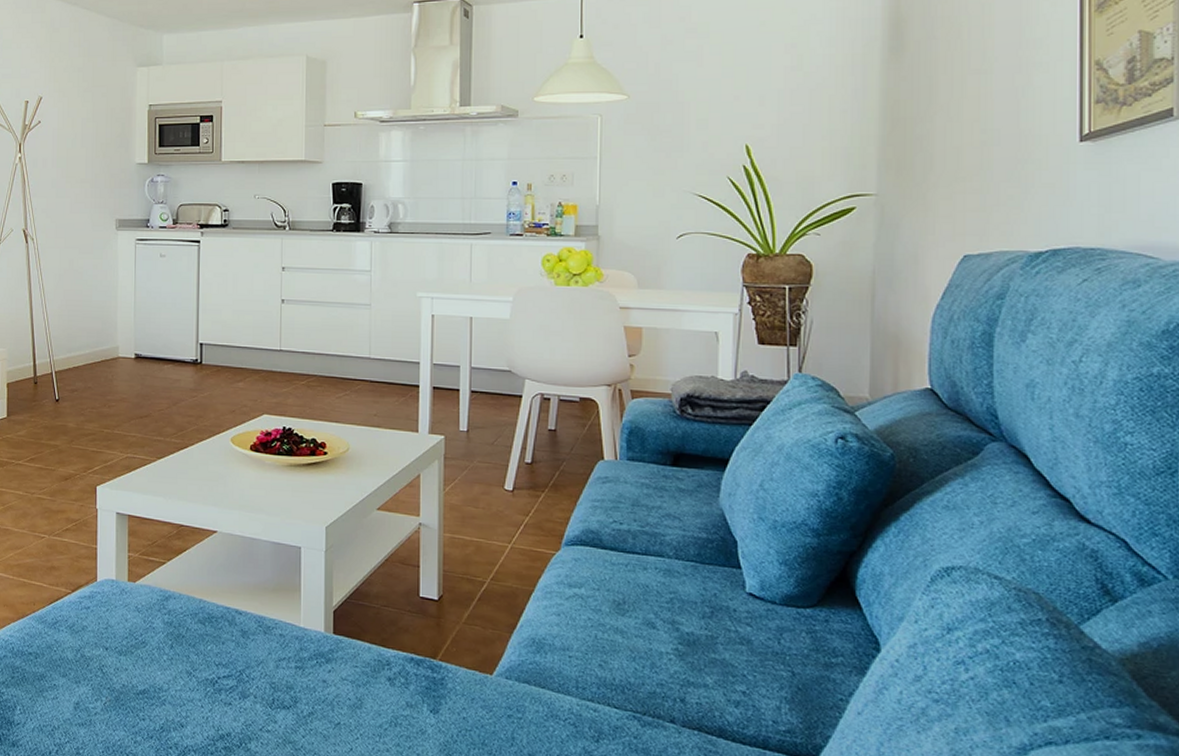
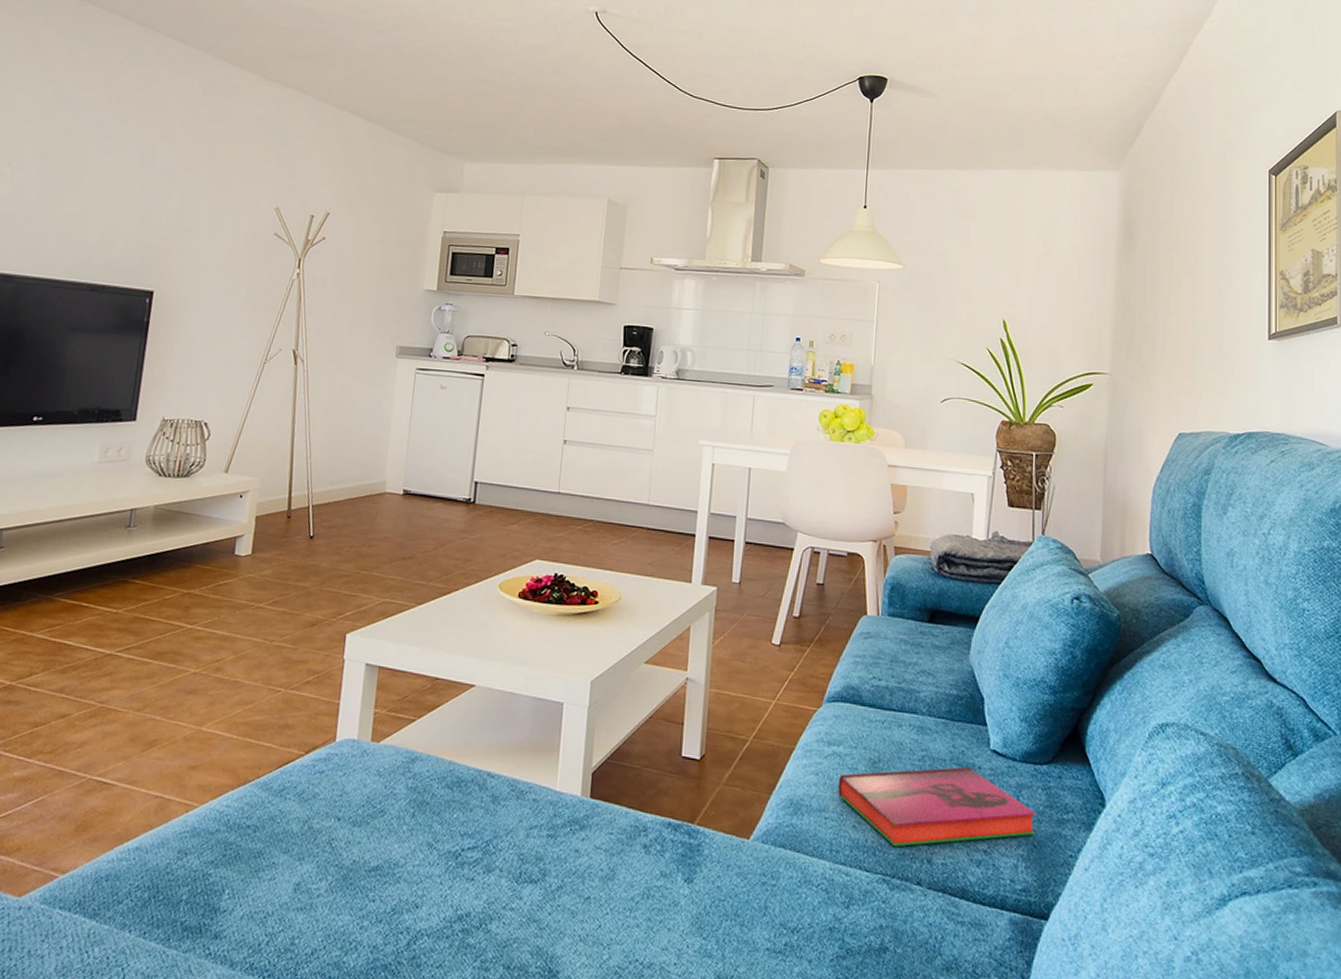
hardback book: none [581,609,800,686] -> present [837,766,1036,847]

